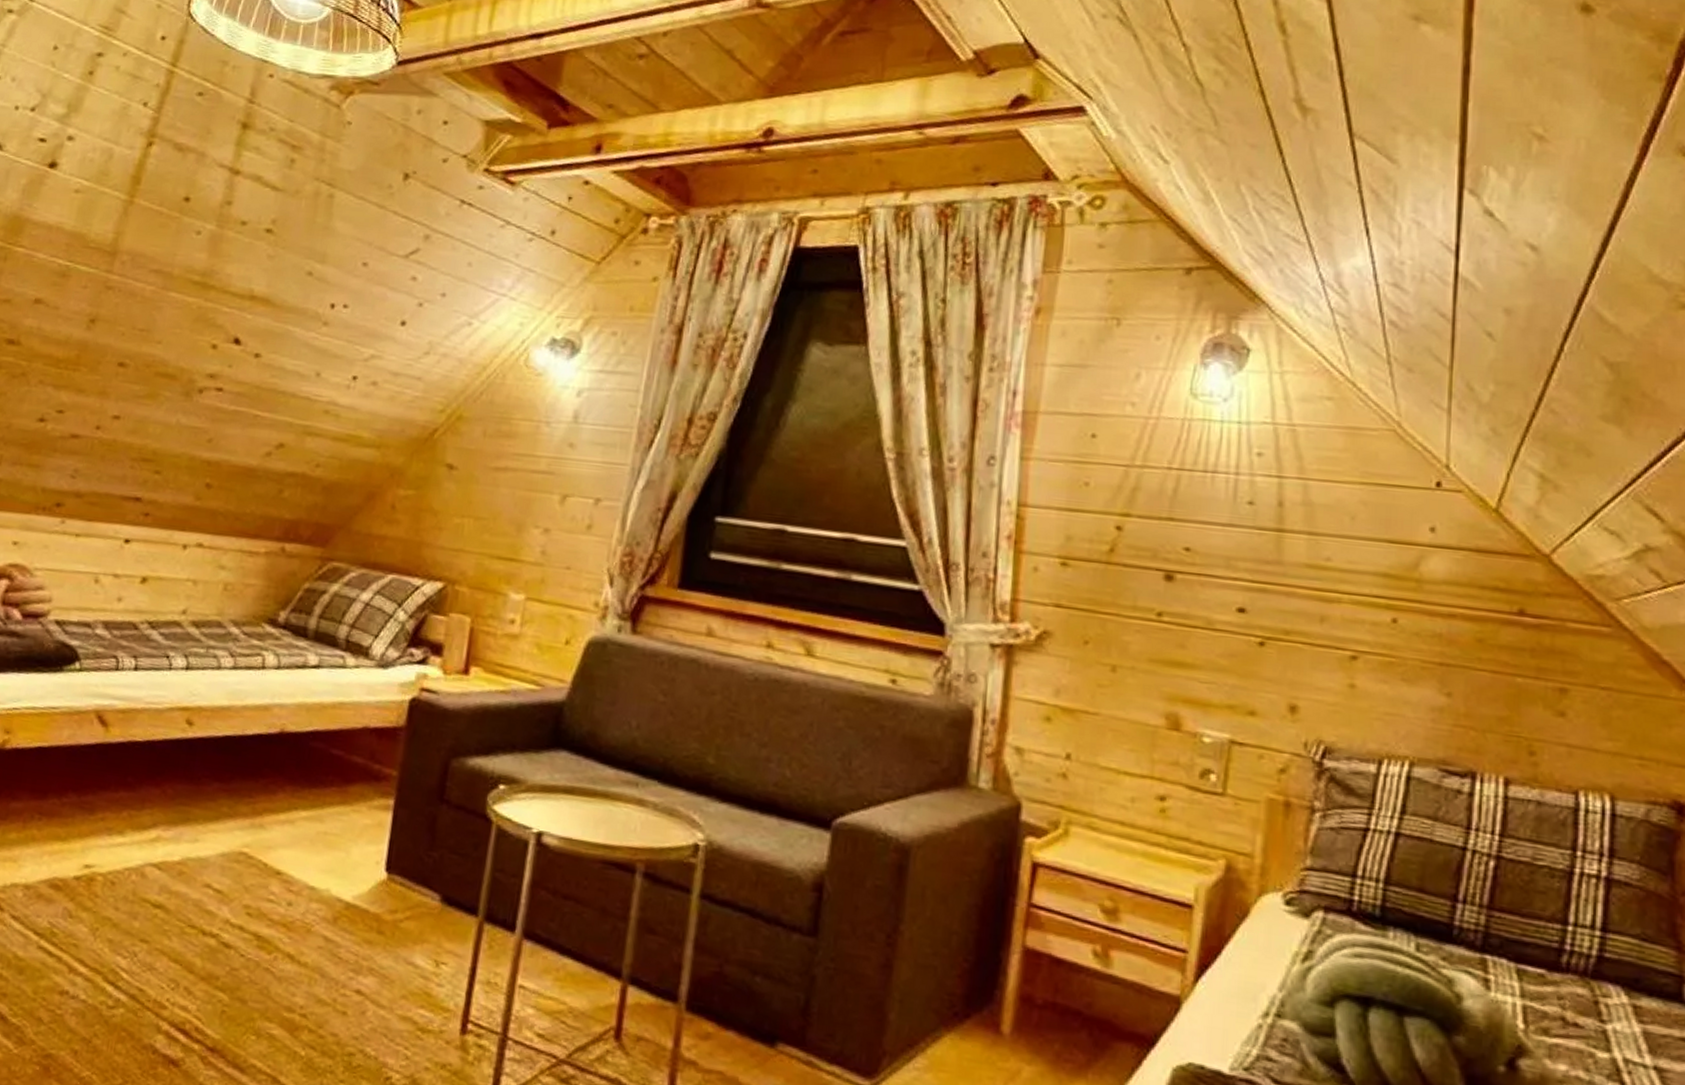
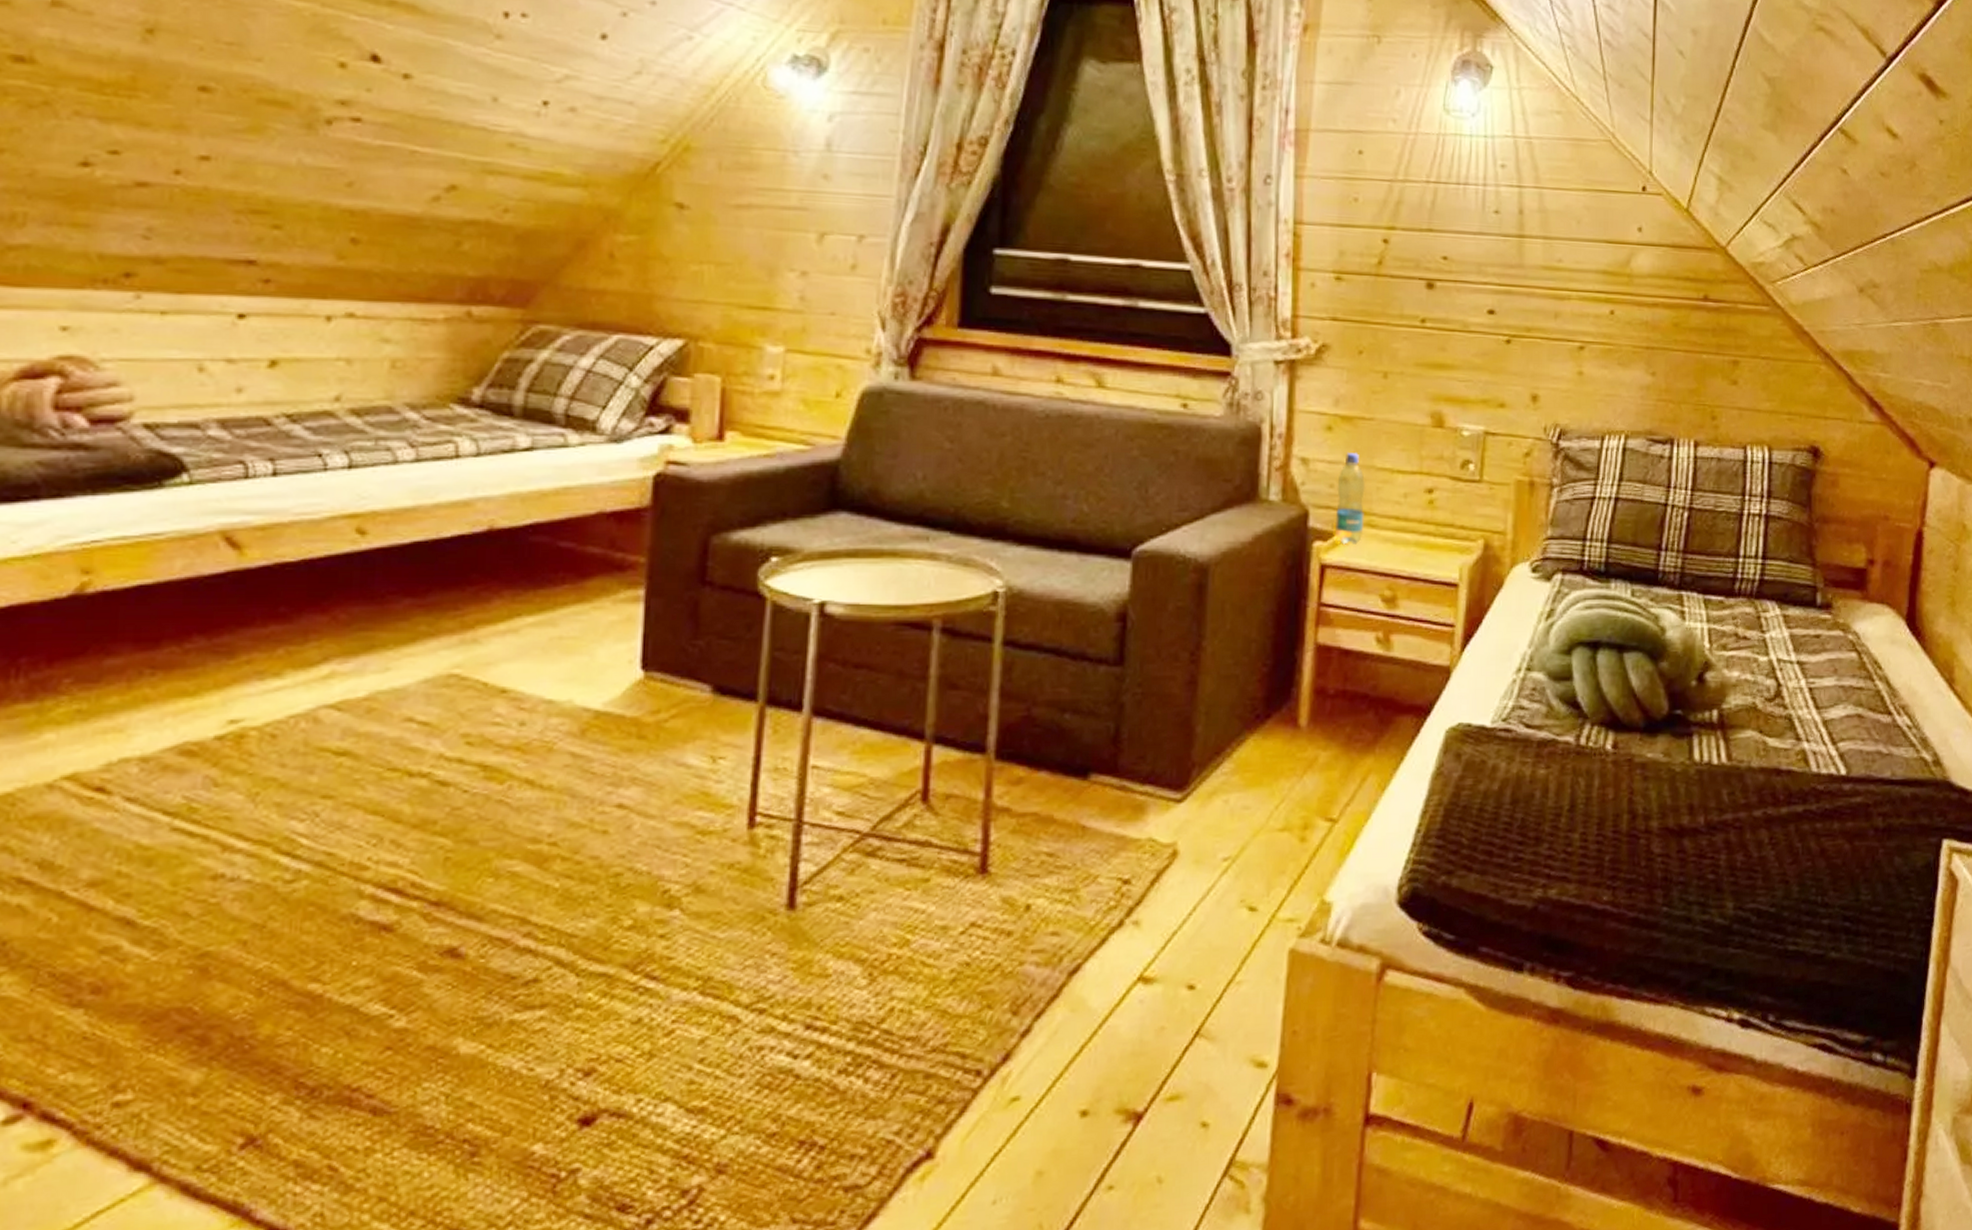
bottle: none [1050,747,1087,846] -> present [1336,453,1366,545]

